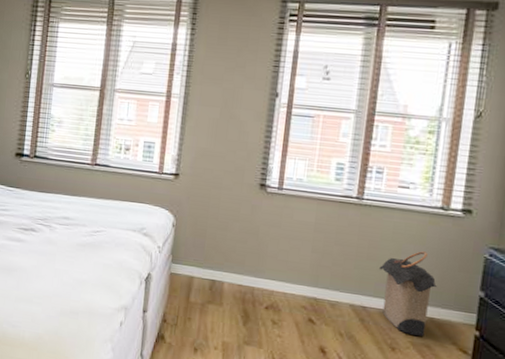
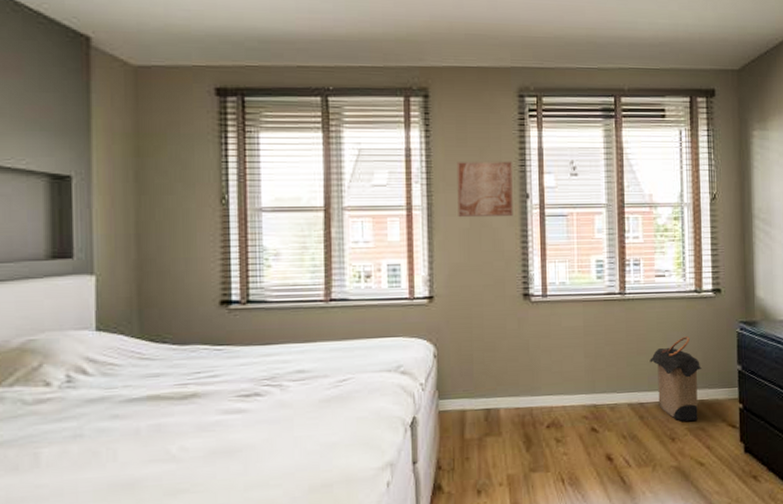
wall art: none [210,58,267,113] -> present [456,161,513,218]

